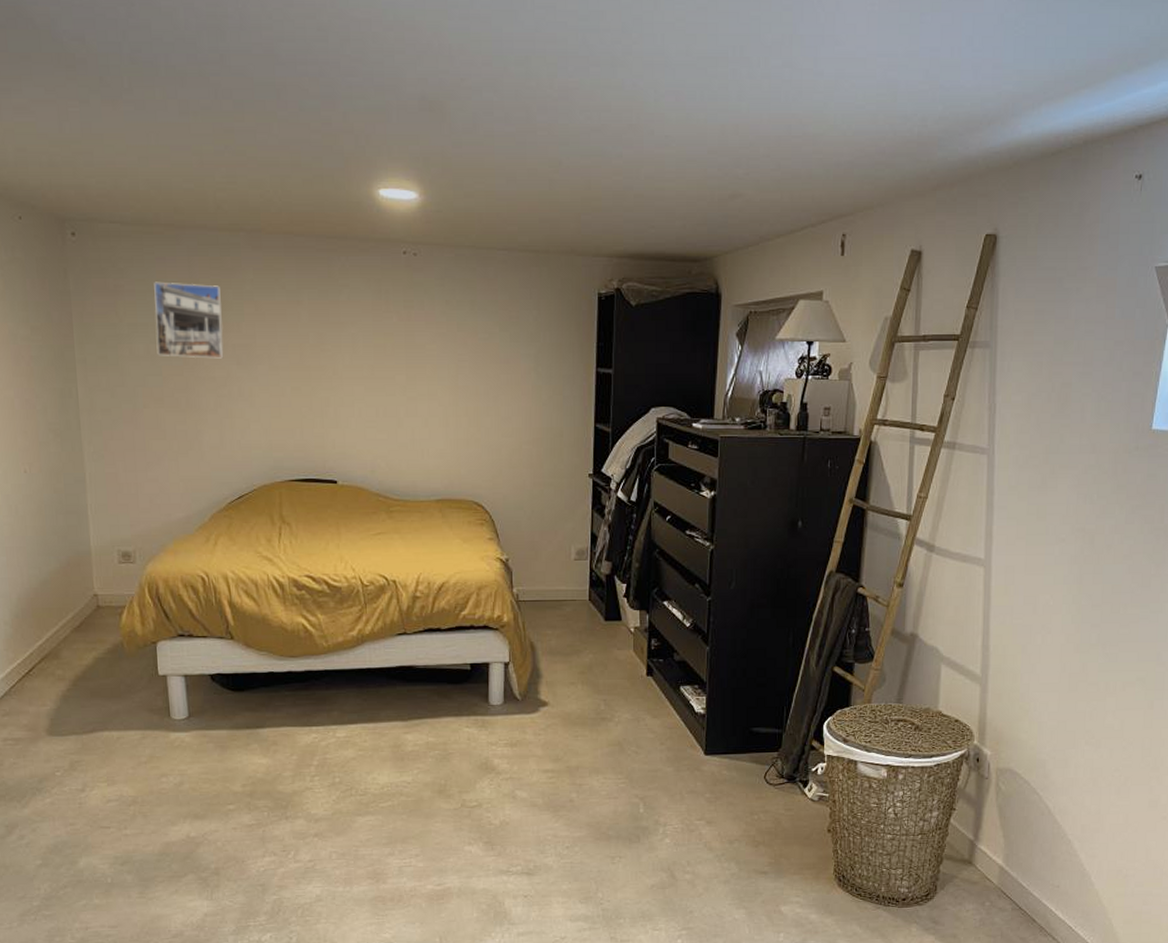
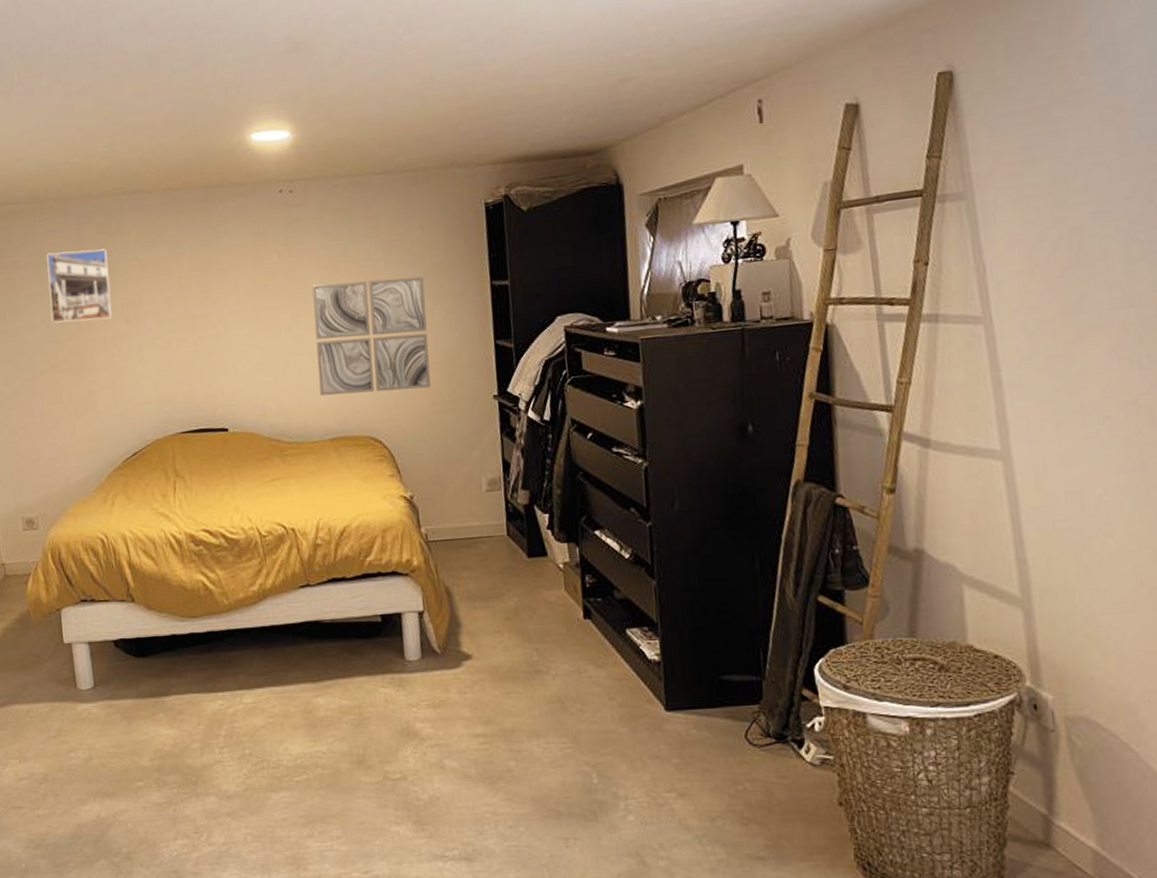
wall art: none [428,351,536,461] -> present [311,277,432,396]

